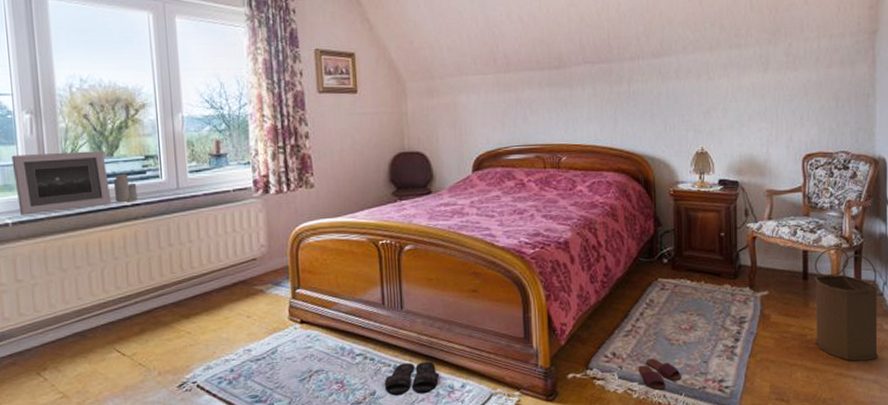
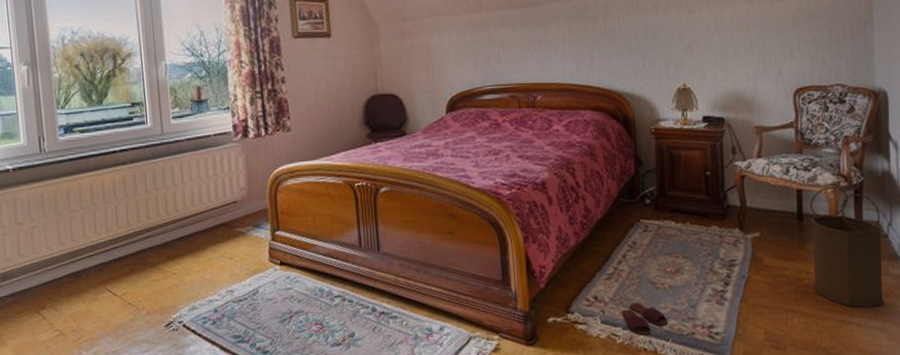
picture frame: present [11,150,112,215] -> none [11,99,102,162]
candle: present [113,172,138,203] -> none [102,119,126,149]
slippers: present [384,361,440,396] -> none [362,303,418,338]

